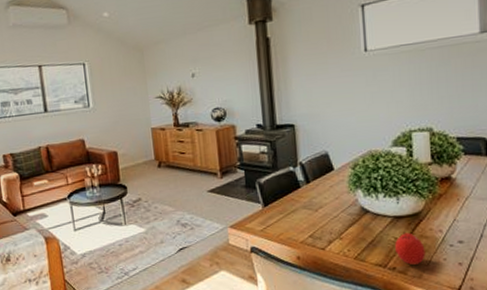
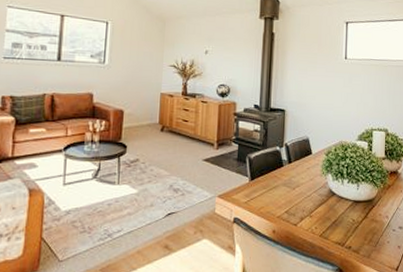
fruit: present [395,231,426,266] -> none [352,215,375,246]

